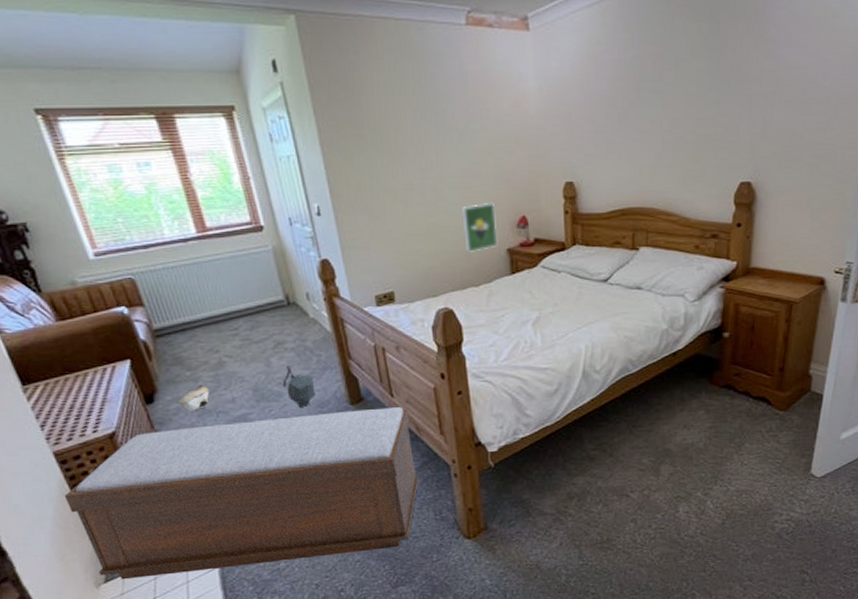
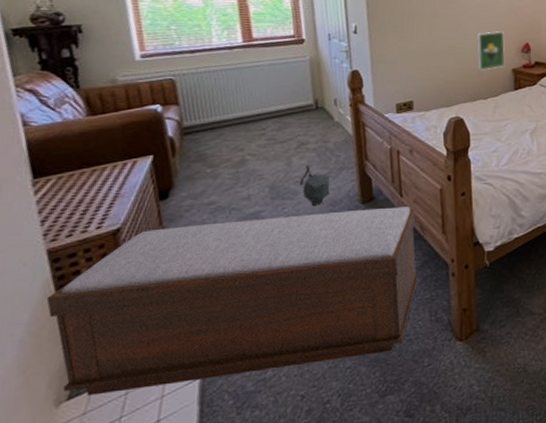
shoe: present [178,385,210,411] -> none [192,182,227,208]

